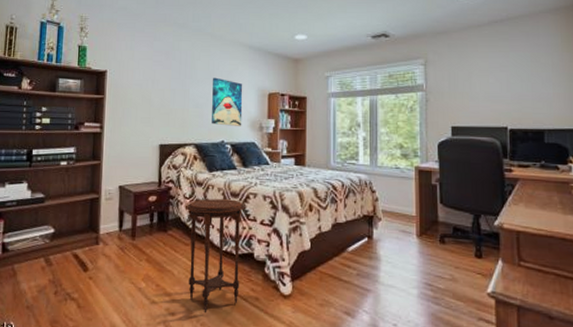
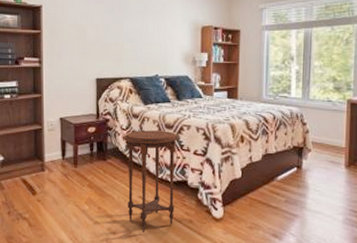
wall art: present [212,77,243,126] -> none [146,11,176,60]

